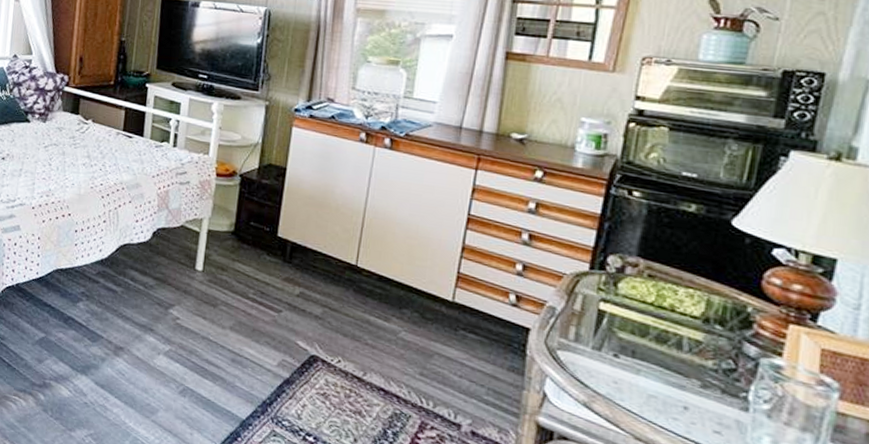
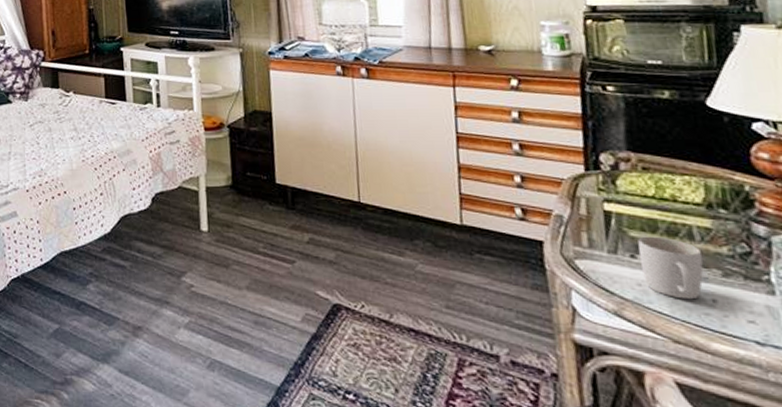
mug: none [621,338,685,404] -> present [638,236,704,300]

